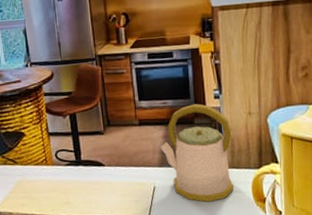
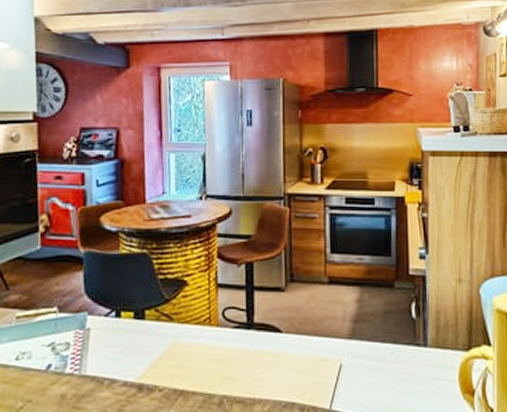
kettle: present [160,104,234,203] -> none [351,263,438,390]

